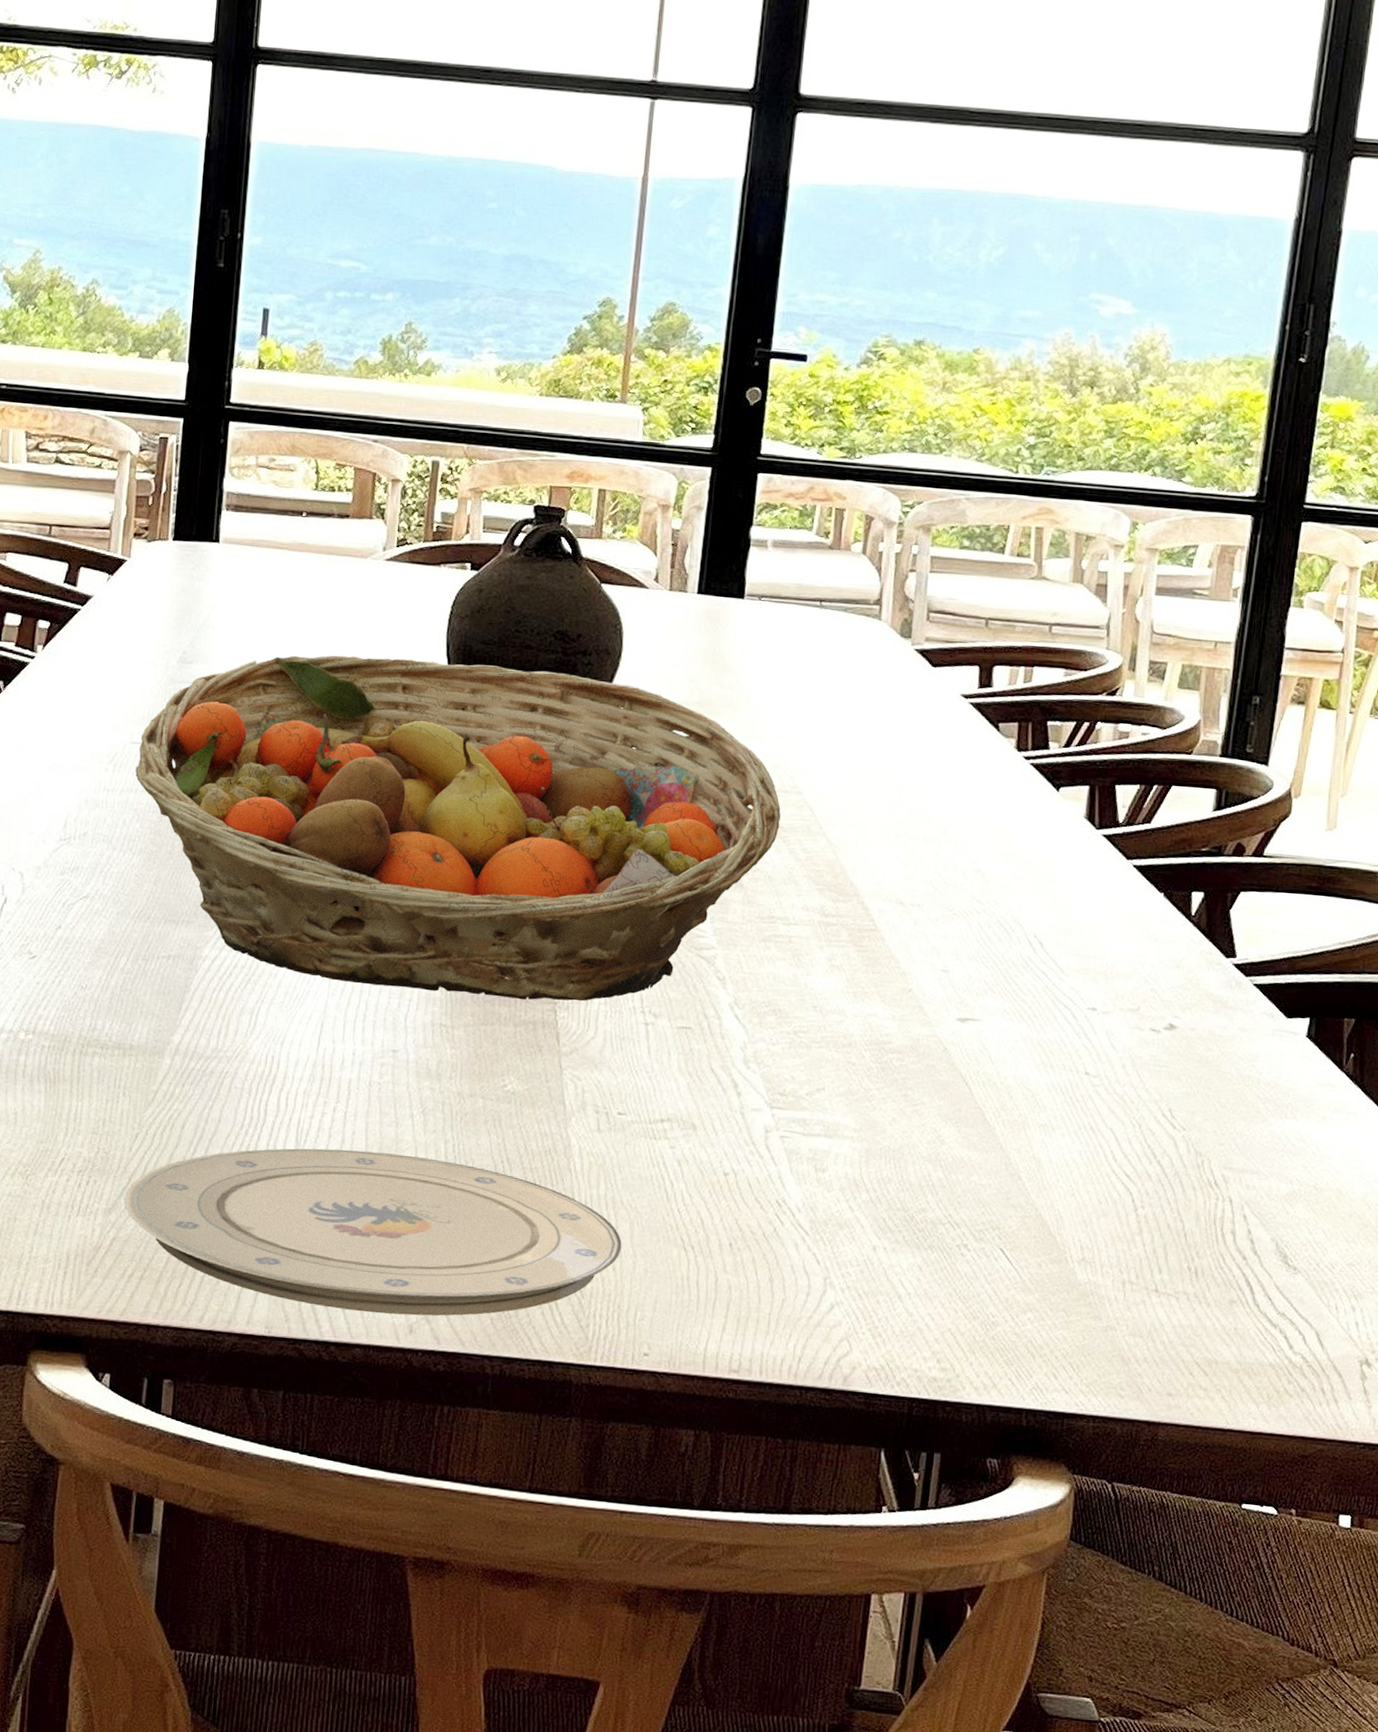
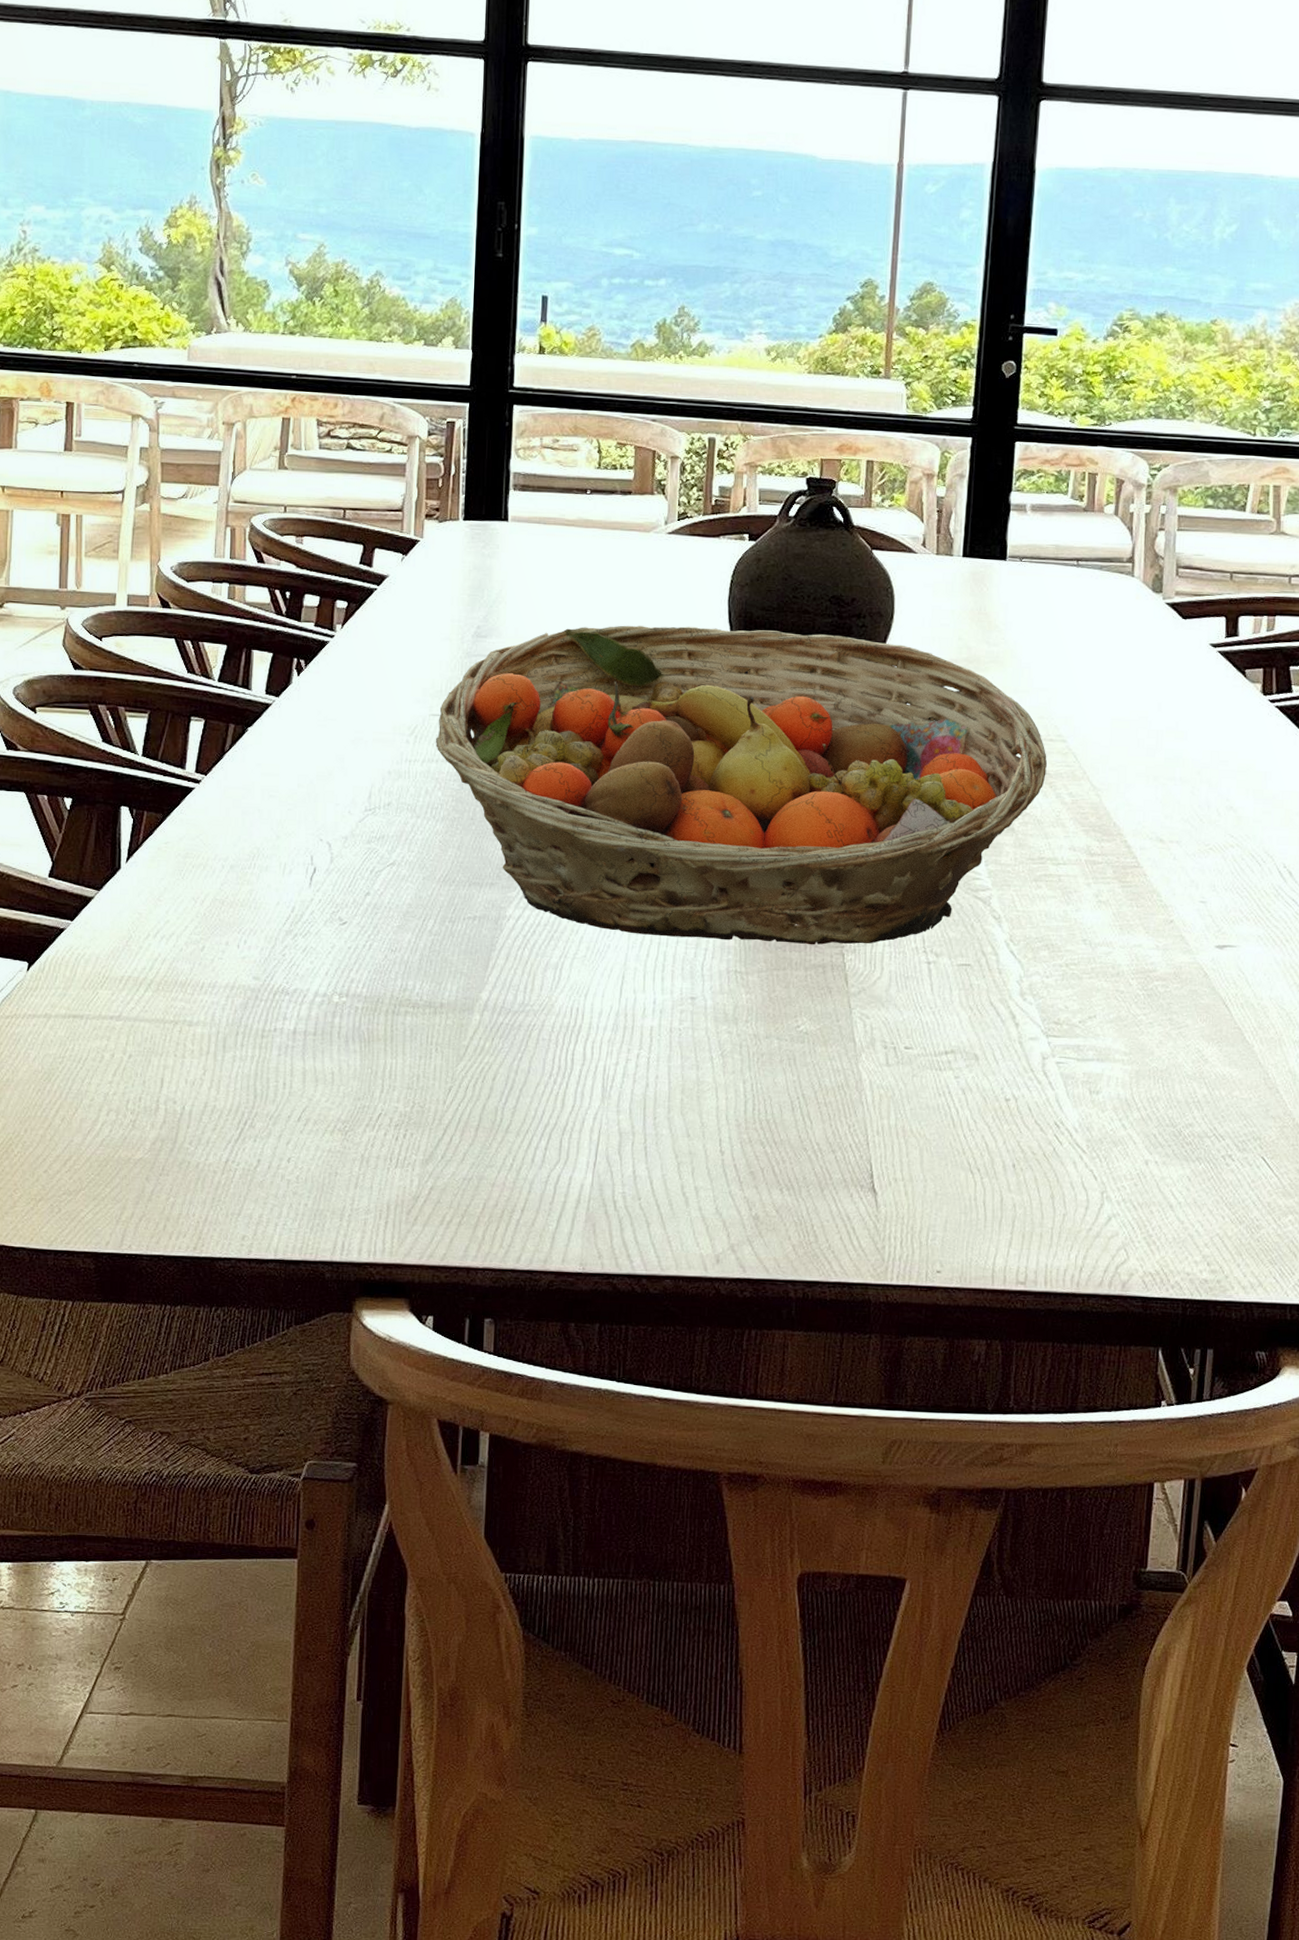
plate: present [123,1148,622,1316] -> none [440,1093,913,1247]

